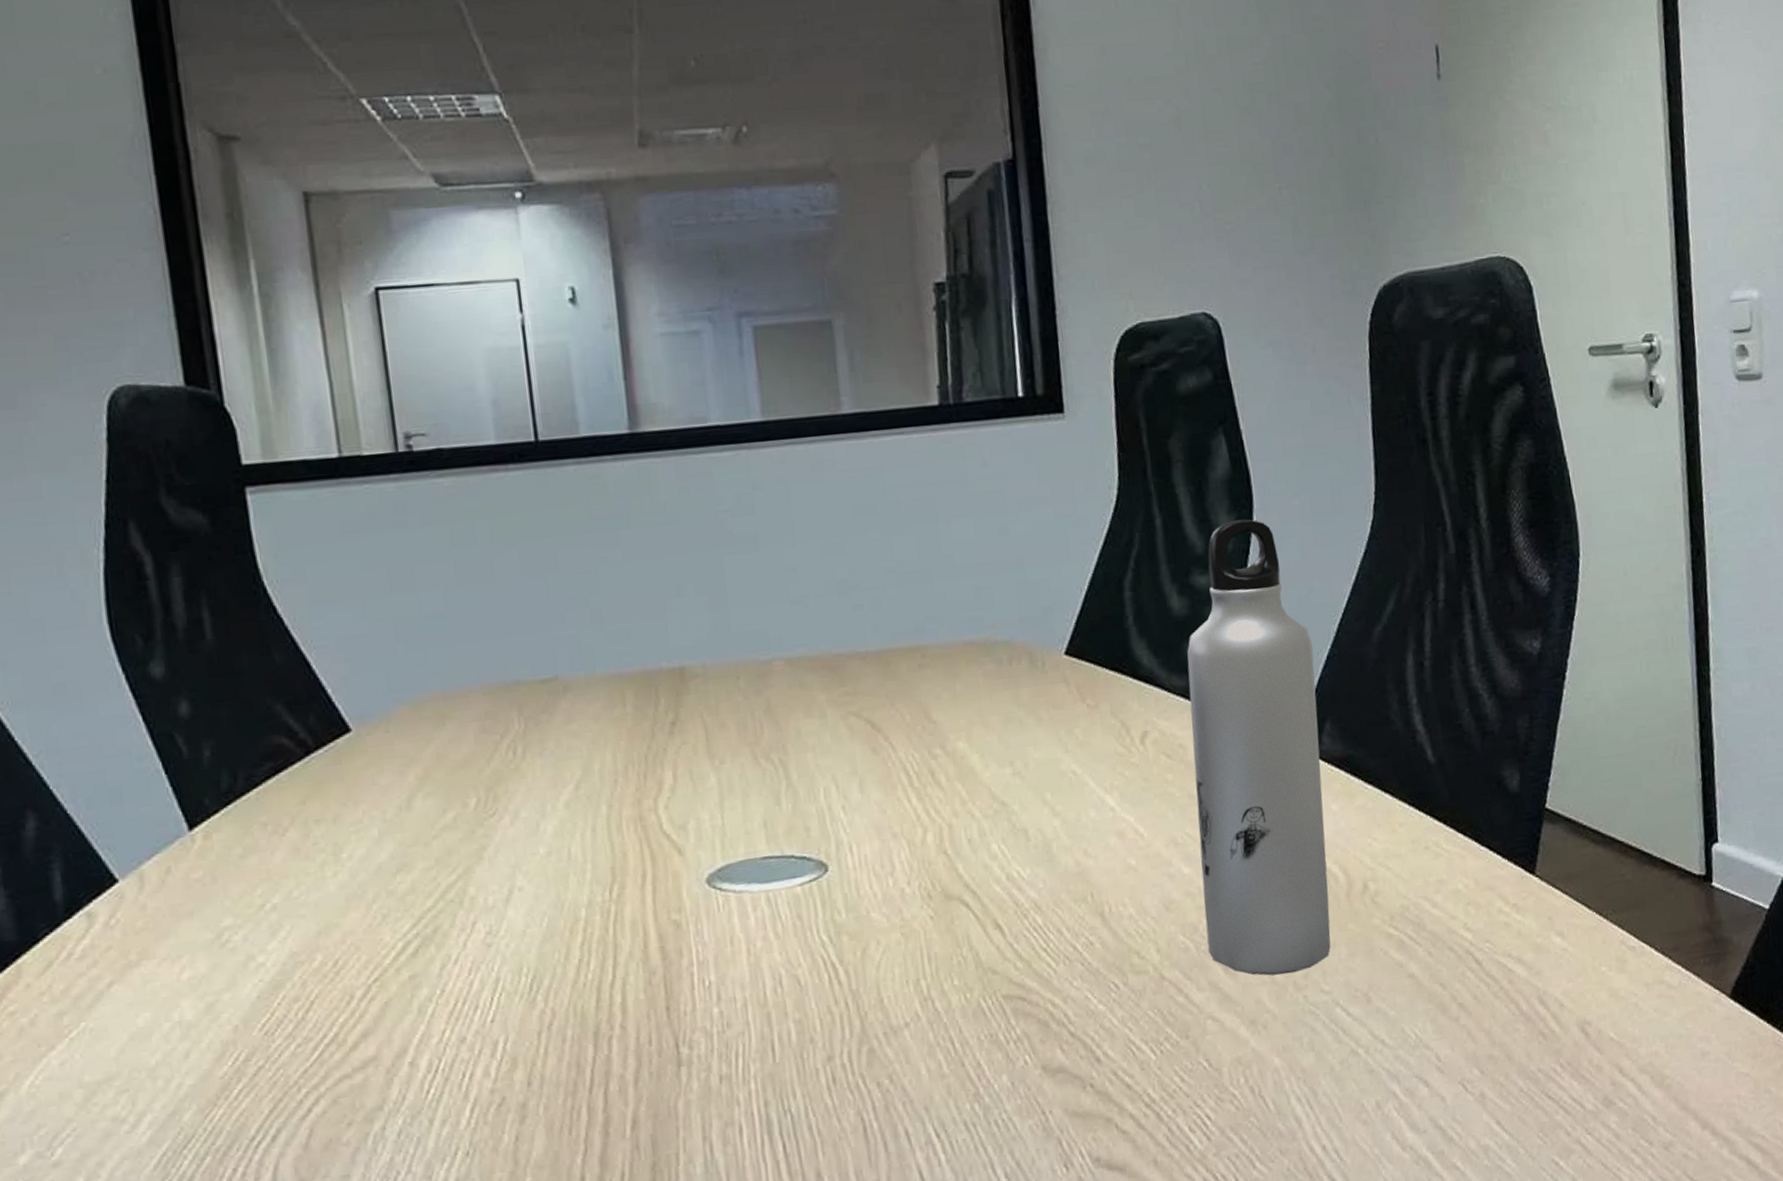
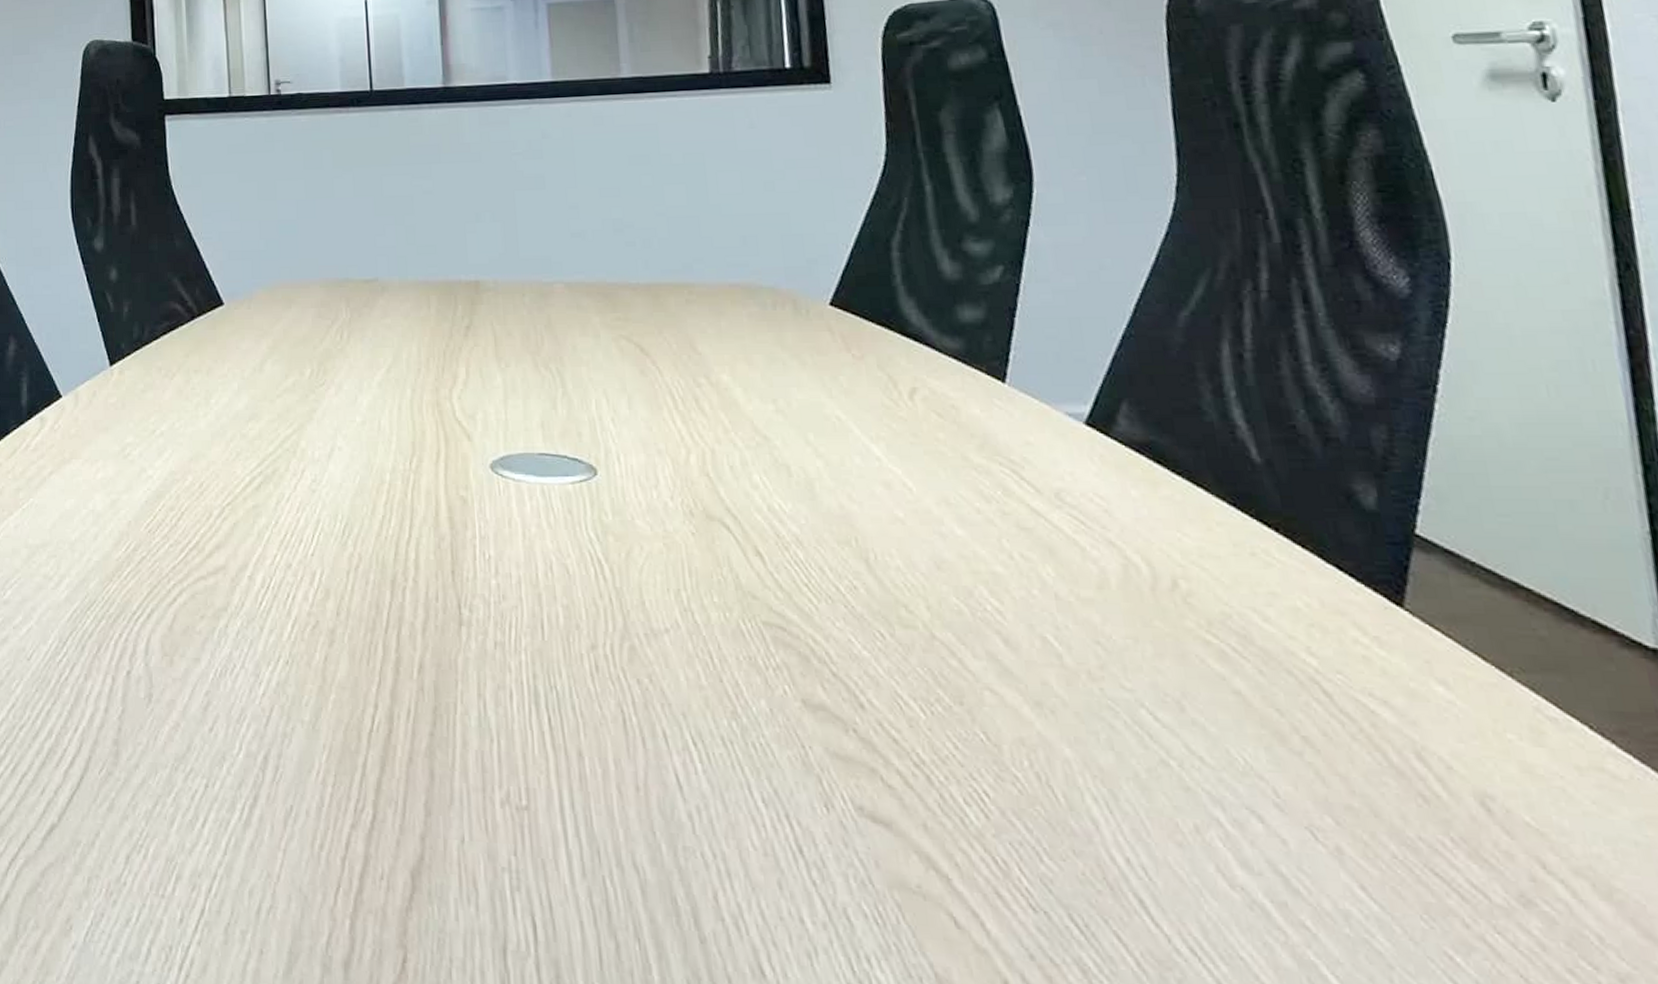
water bottle: present [1187,519,1331,976] -> none [960,192,1133,661]

